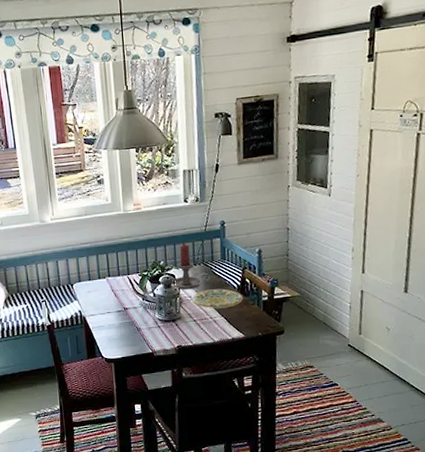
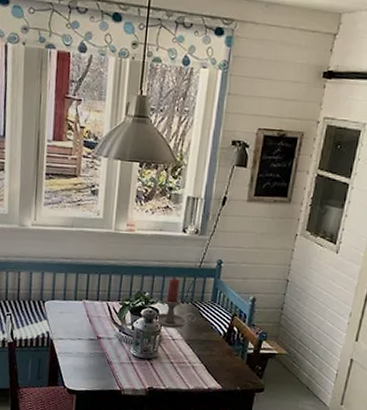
plate: present [191,289,244,309] -> none [172,331,228,355]

